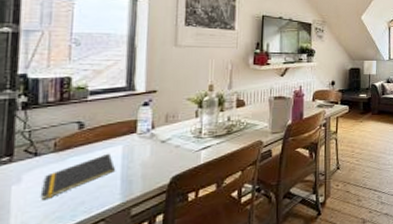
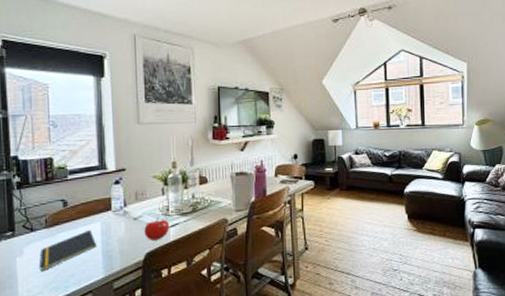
fruit: none [172,140,202,164] -> present [144,218,170,241]

